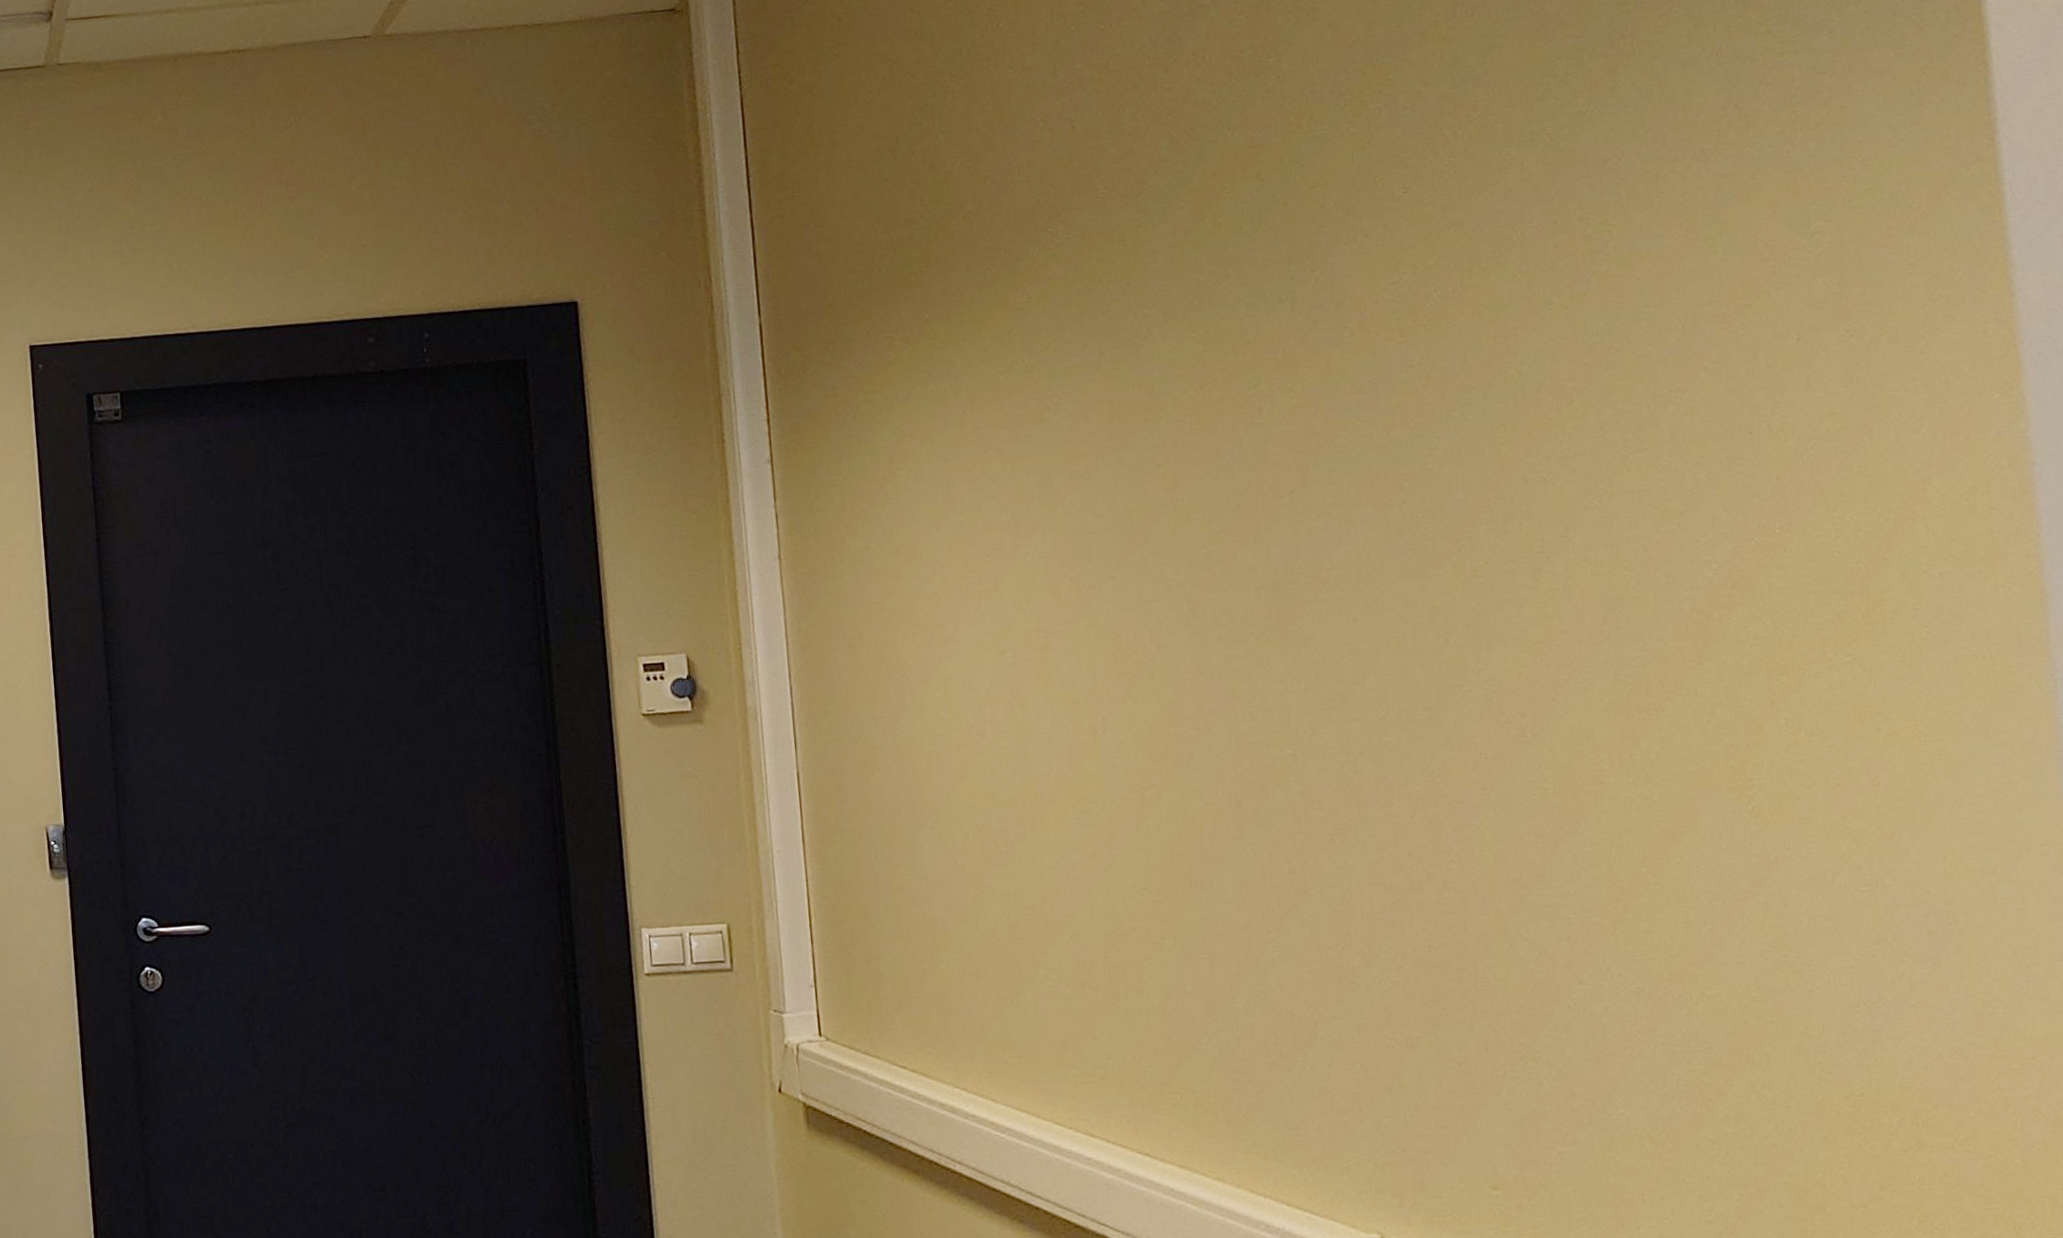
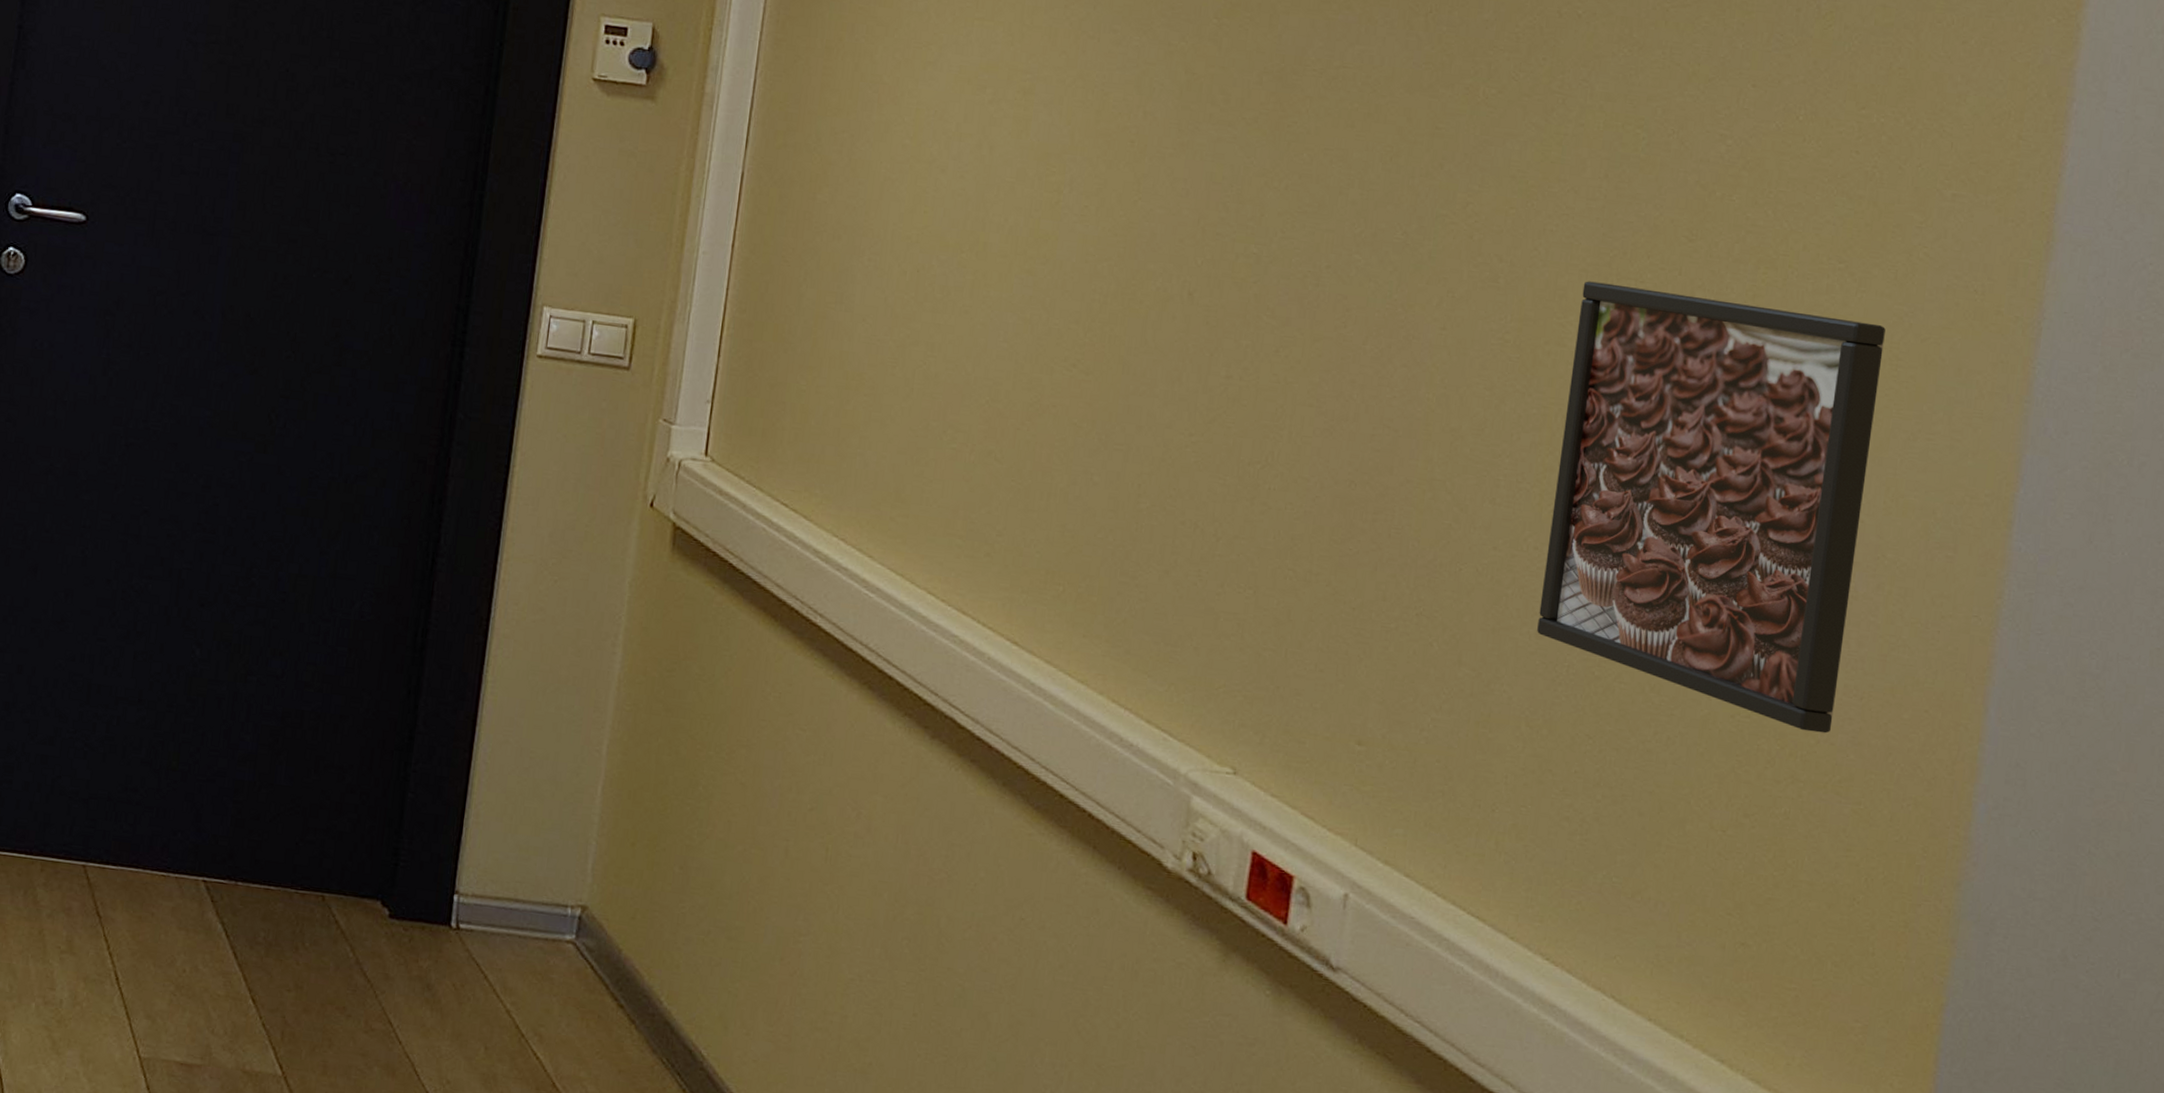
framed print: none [1607,706,1946,1098] -> present [1537,281,1886,734]

